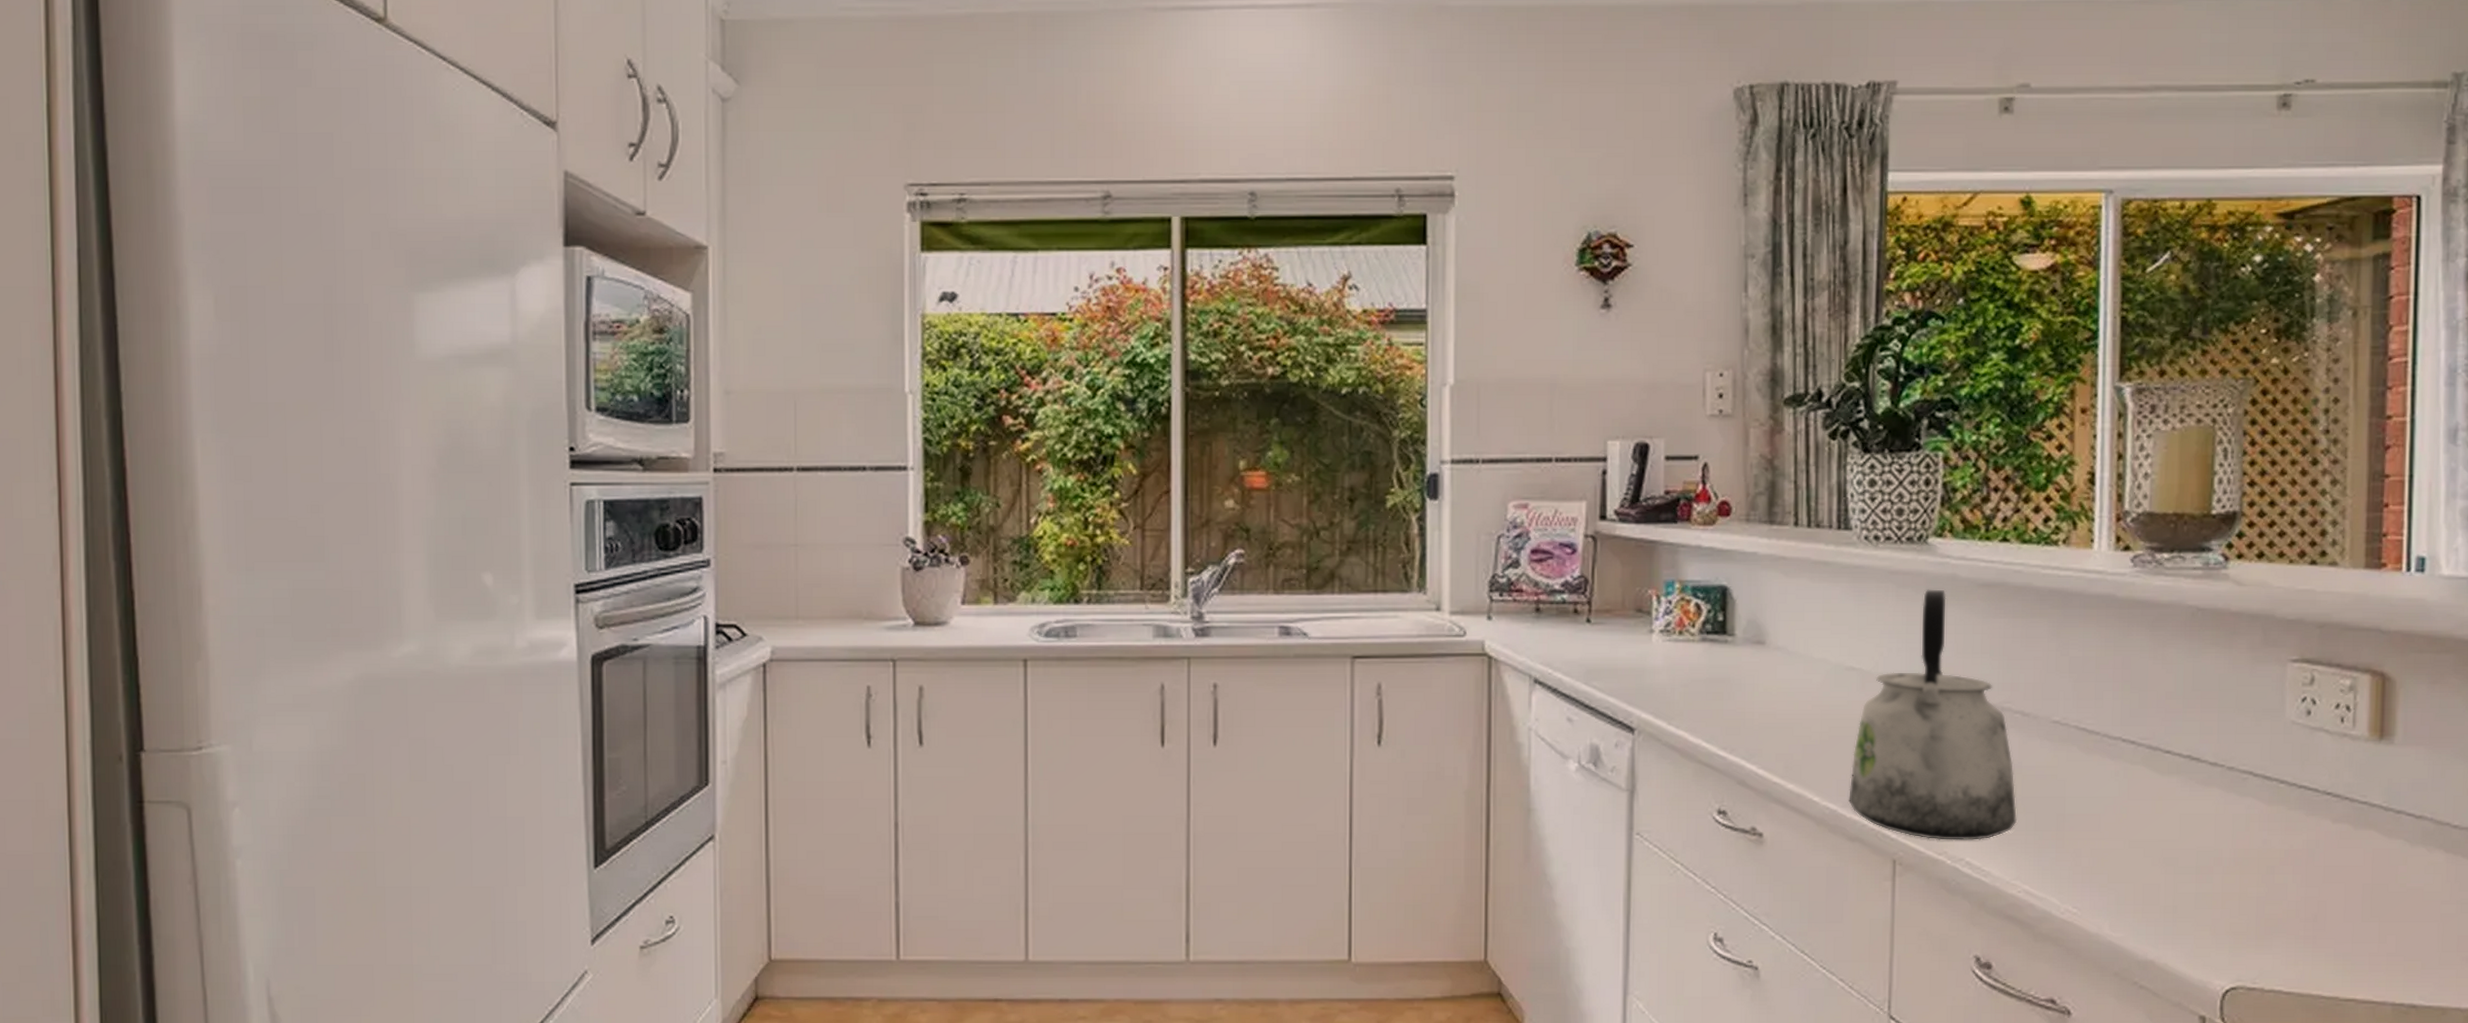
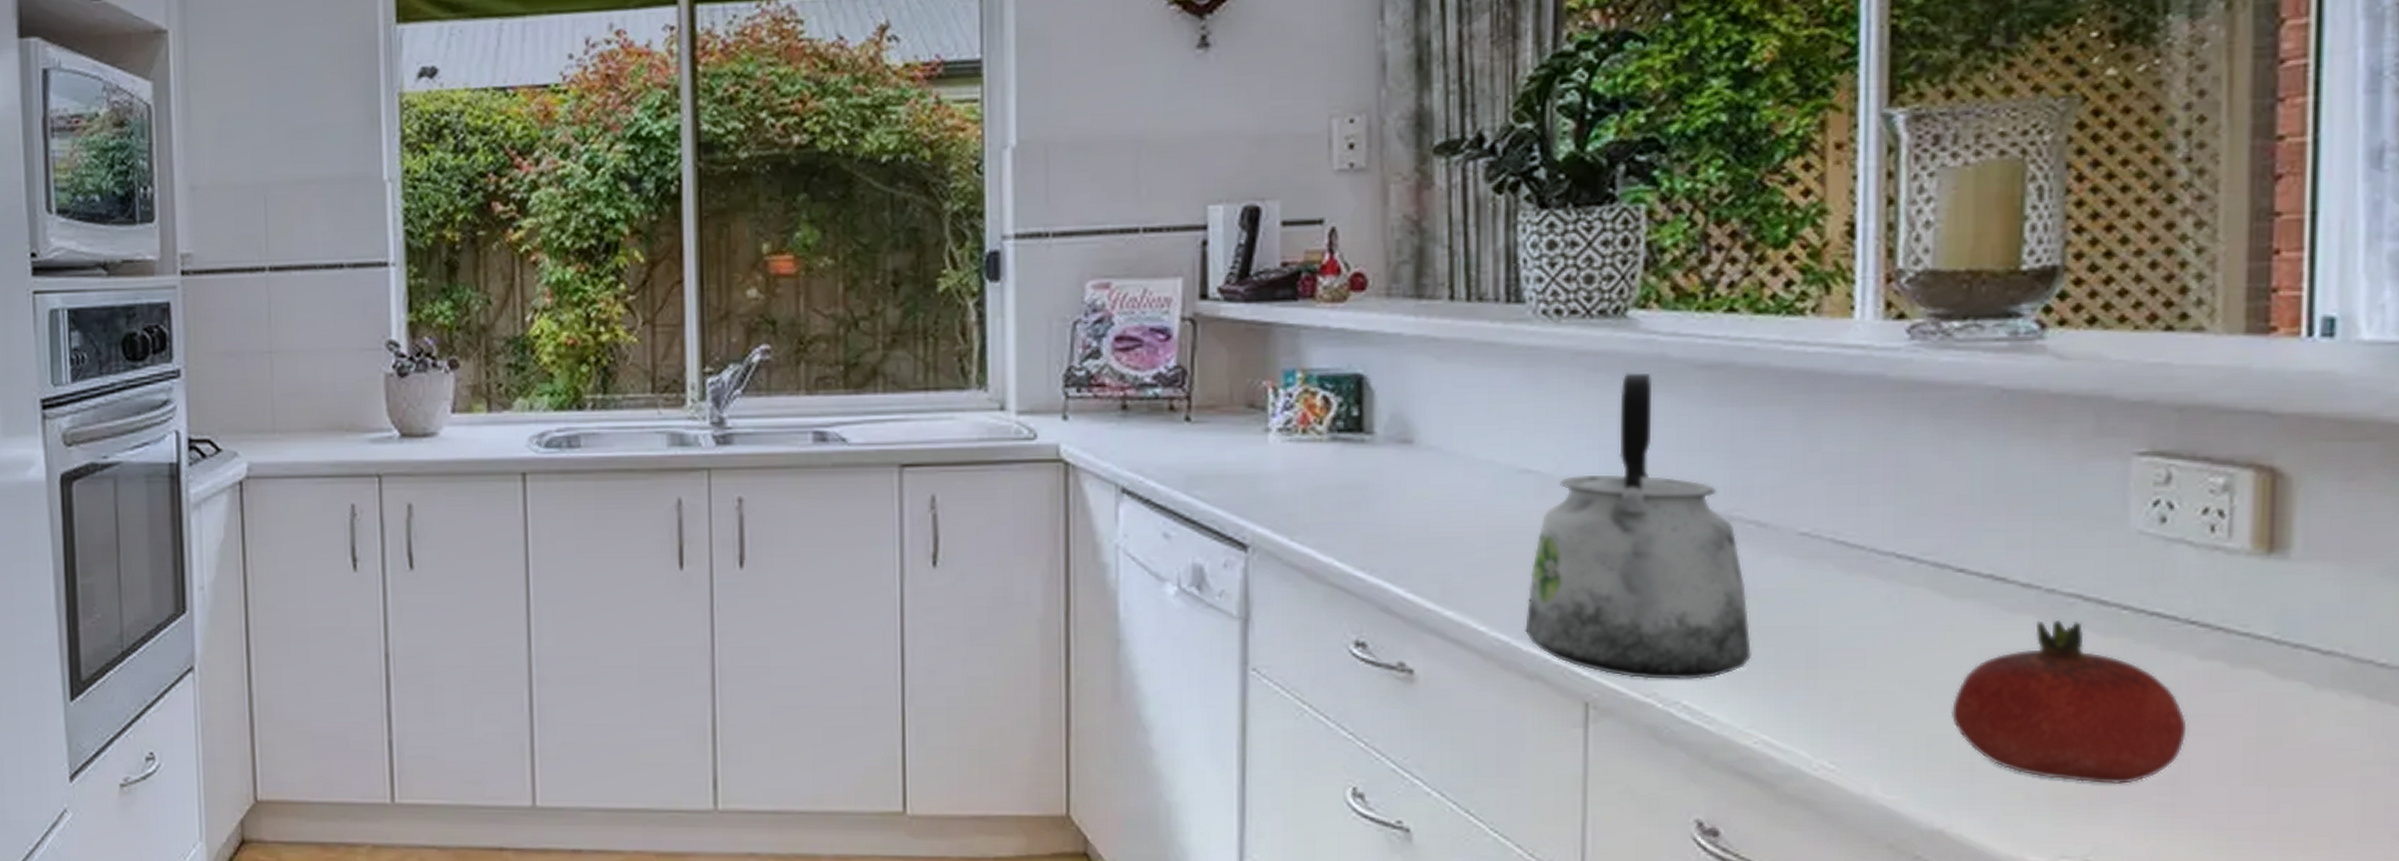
fruit: none [2159,792,2324,921] -> present [1950,620,2187,784]

